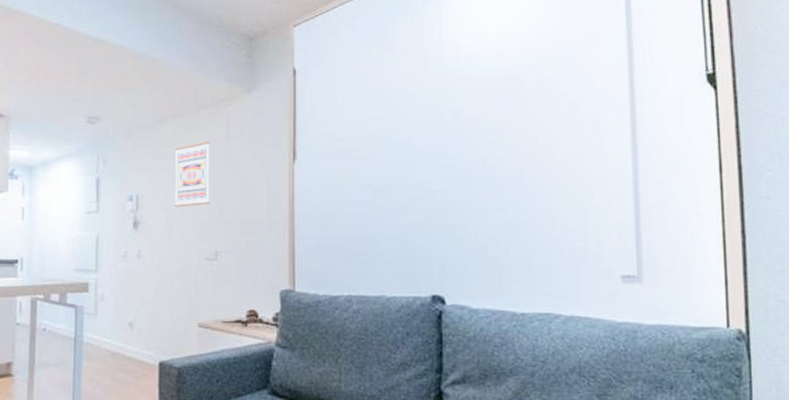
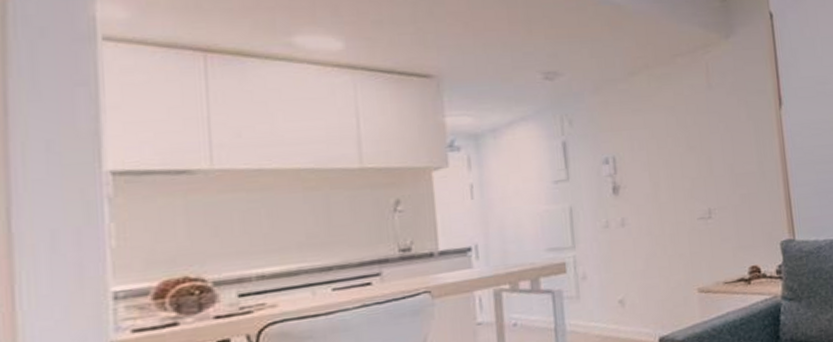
wall art: present [174,141,210,207] -> none [651,92,697,166]

